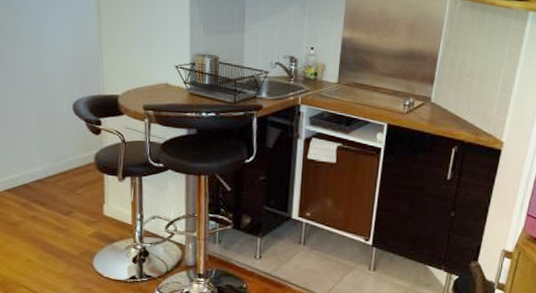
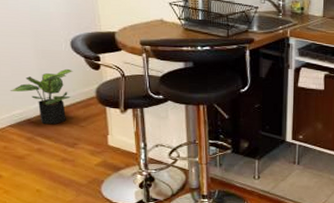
potted plant: none [10,132,74,190] -> present [11,68,74,124]

